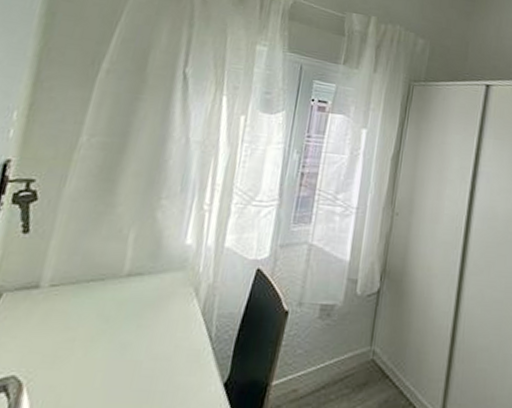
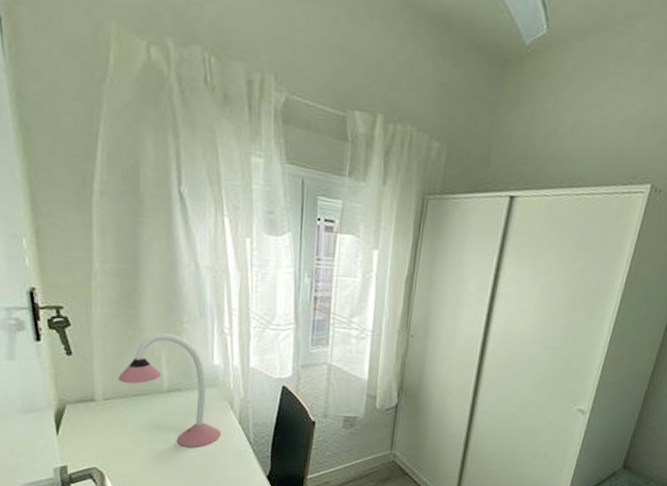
desk lamp: none [73,209,179,346] -> present [118,333,221,447]

